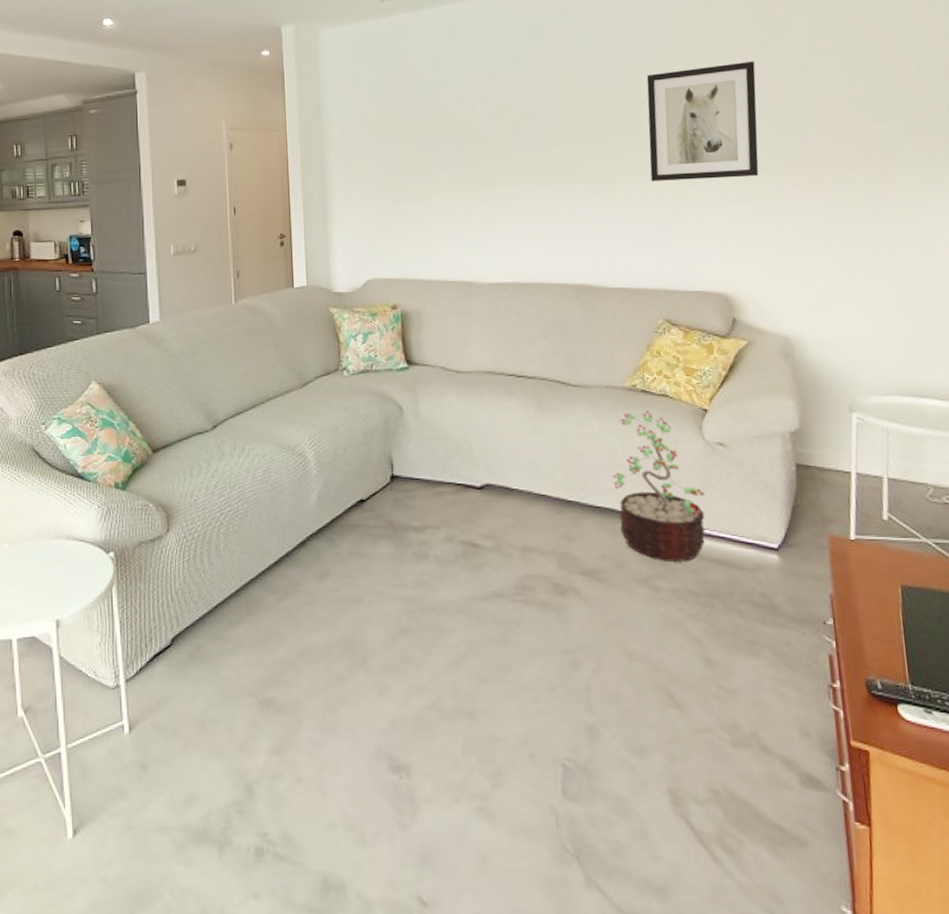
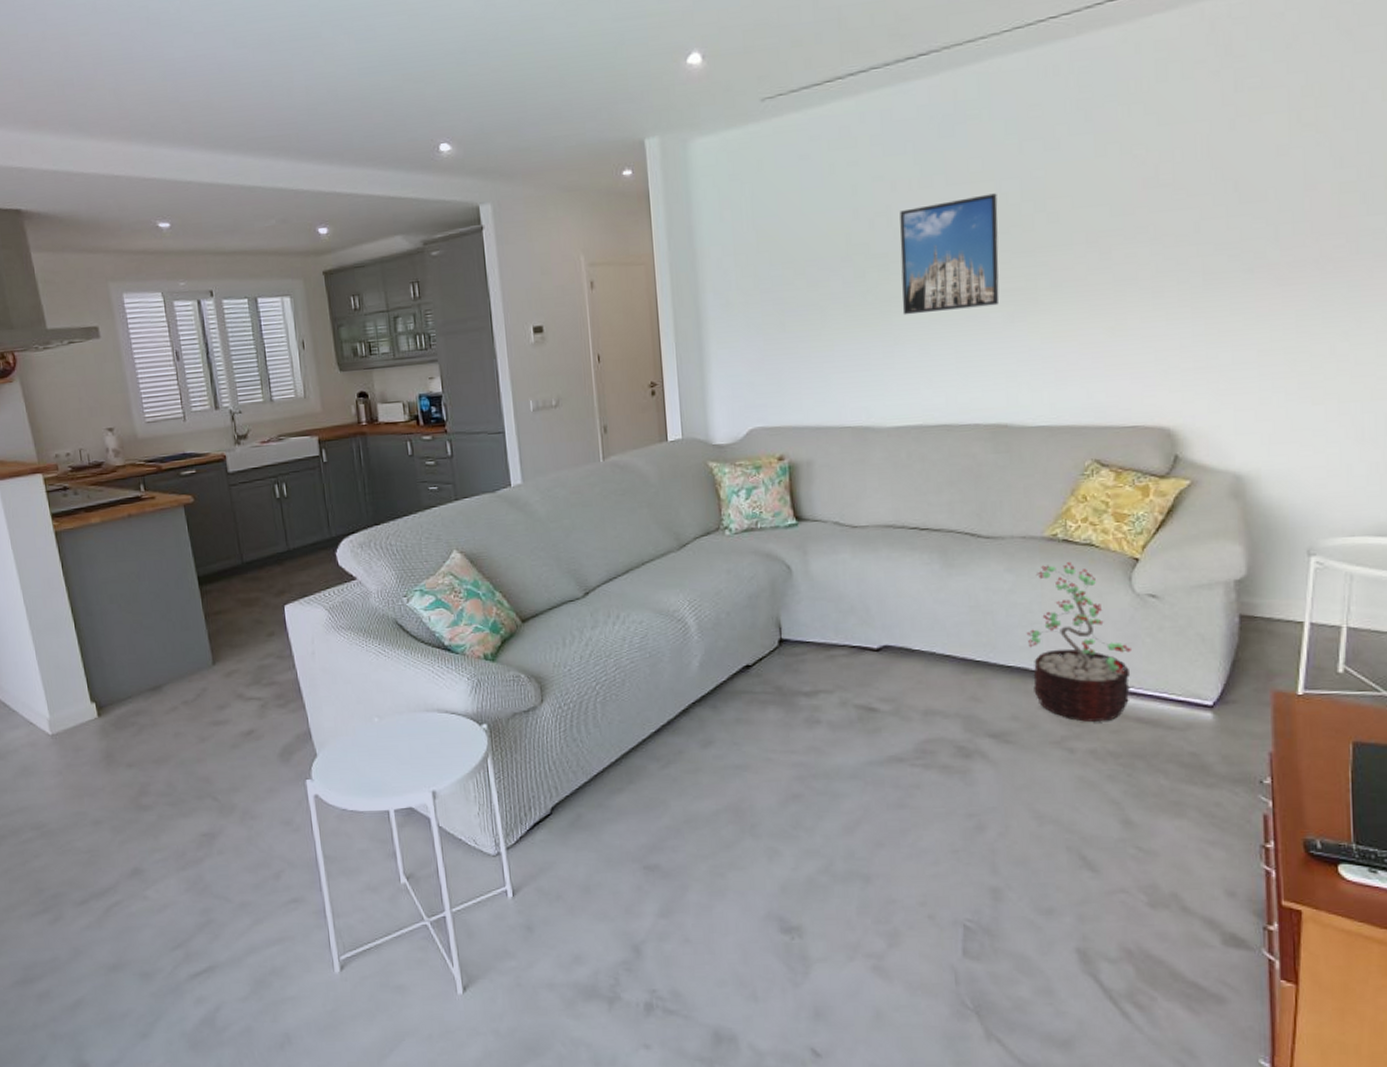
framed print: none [496,88,581,187] -> present [900,193,1000,315]
wall art: present [646,60,759,181] -> none [1082,145,1219,300]

